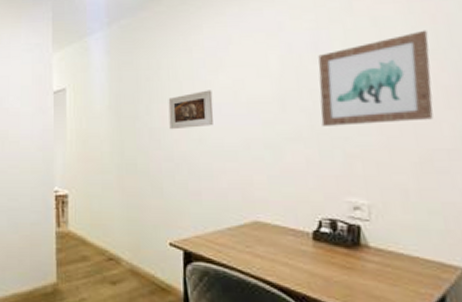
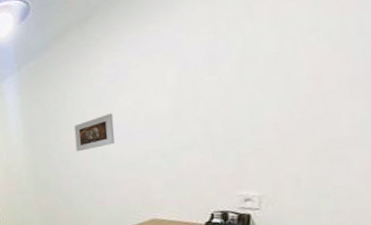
wall art: present [318,30,433,126] -> none [215,22,335,132]

